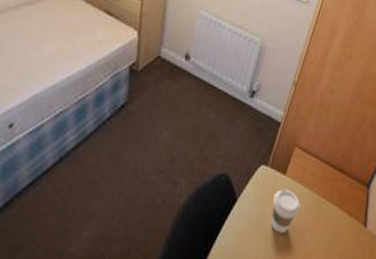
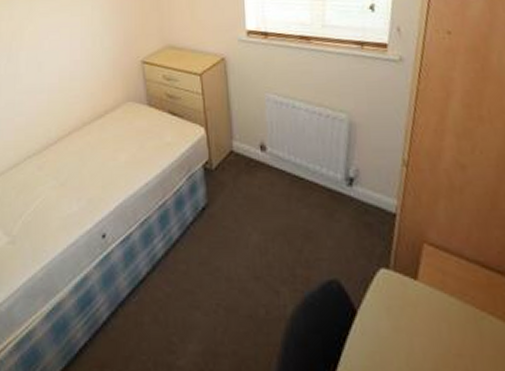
coffee cup: present [271,189,301,233] -> none [406,299,450,357]

